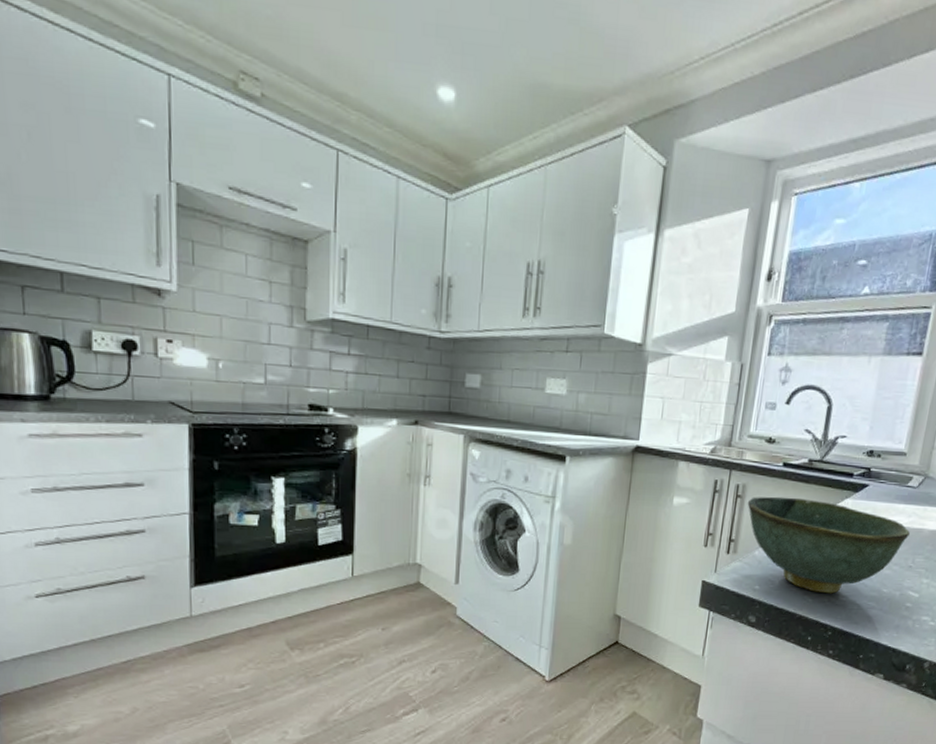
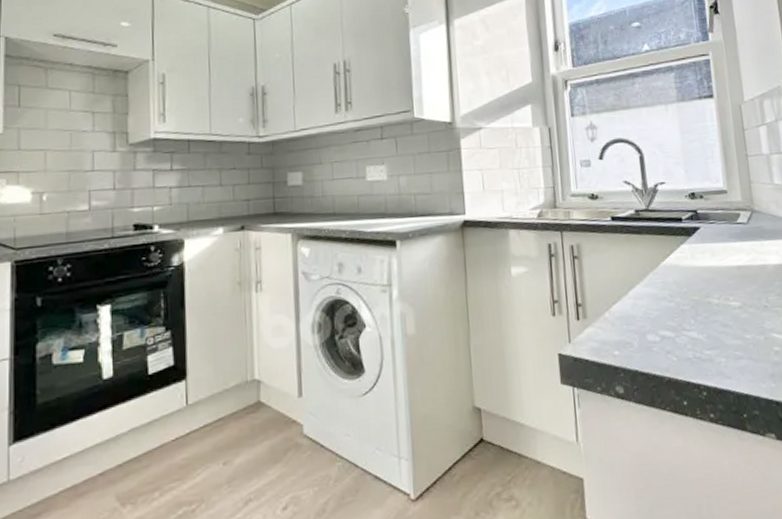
bowl: present [747,496,910,594] -> none [585,250,755,349]

